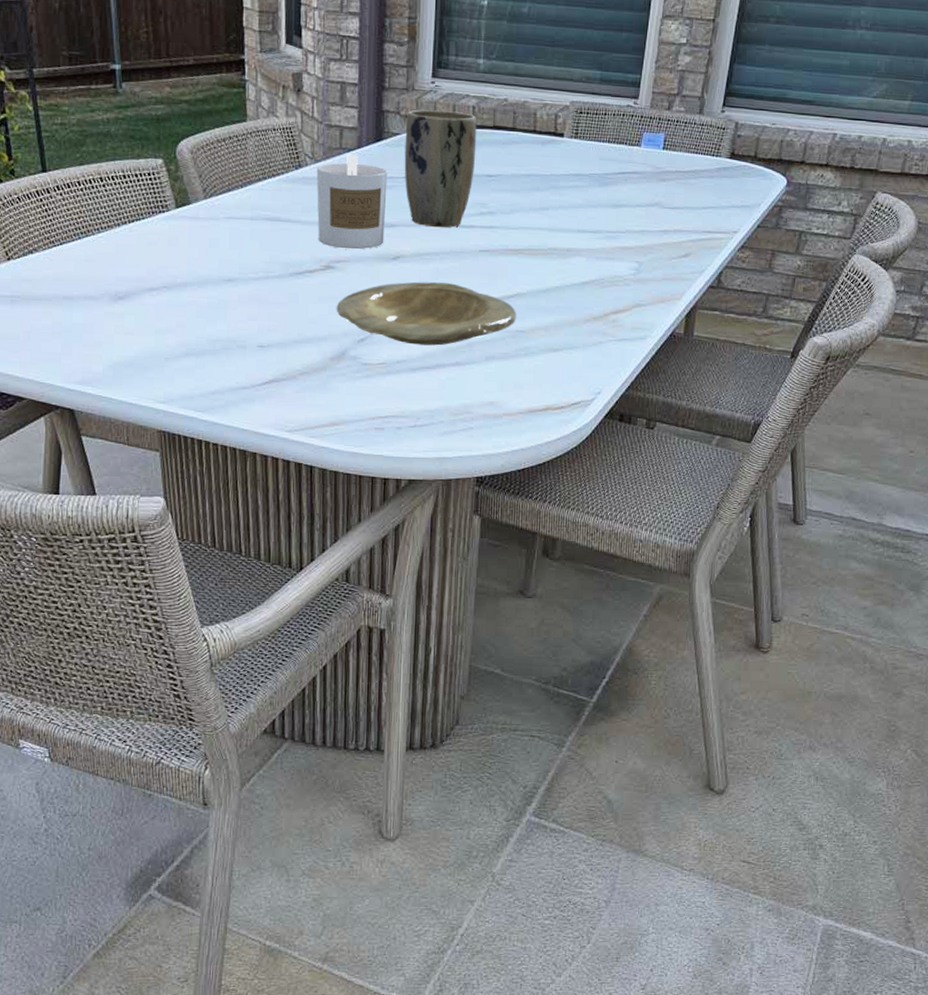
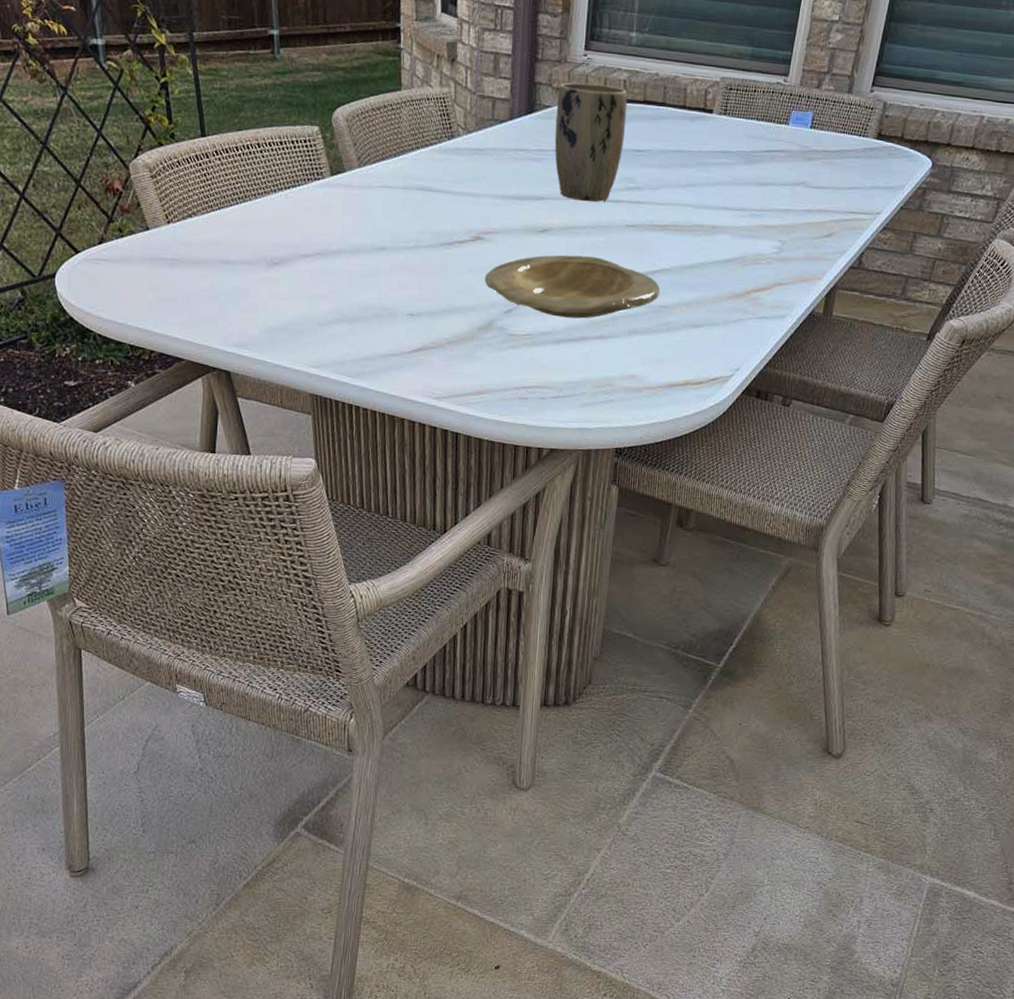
candle: present [316,154,388,250] -> none [468,125,538,222]

